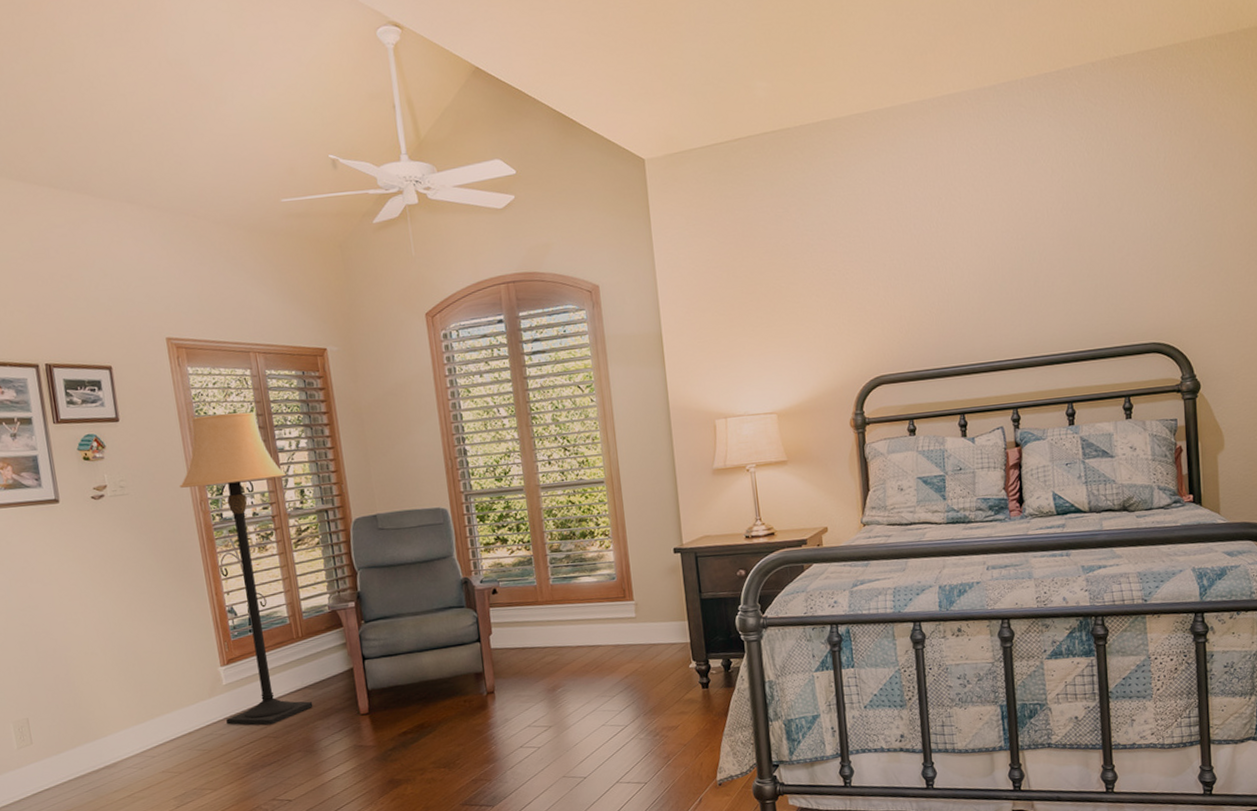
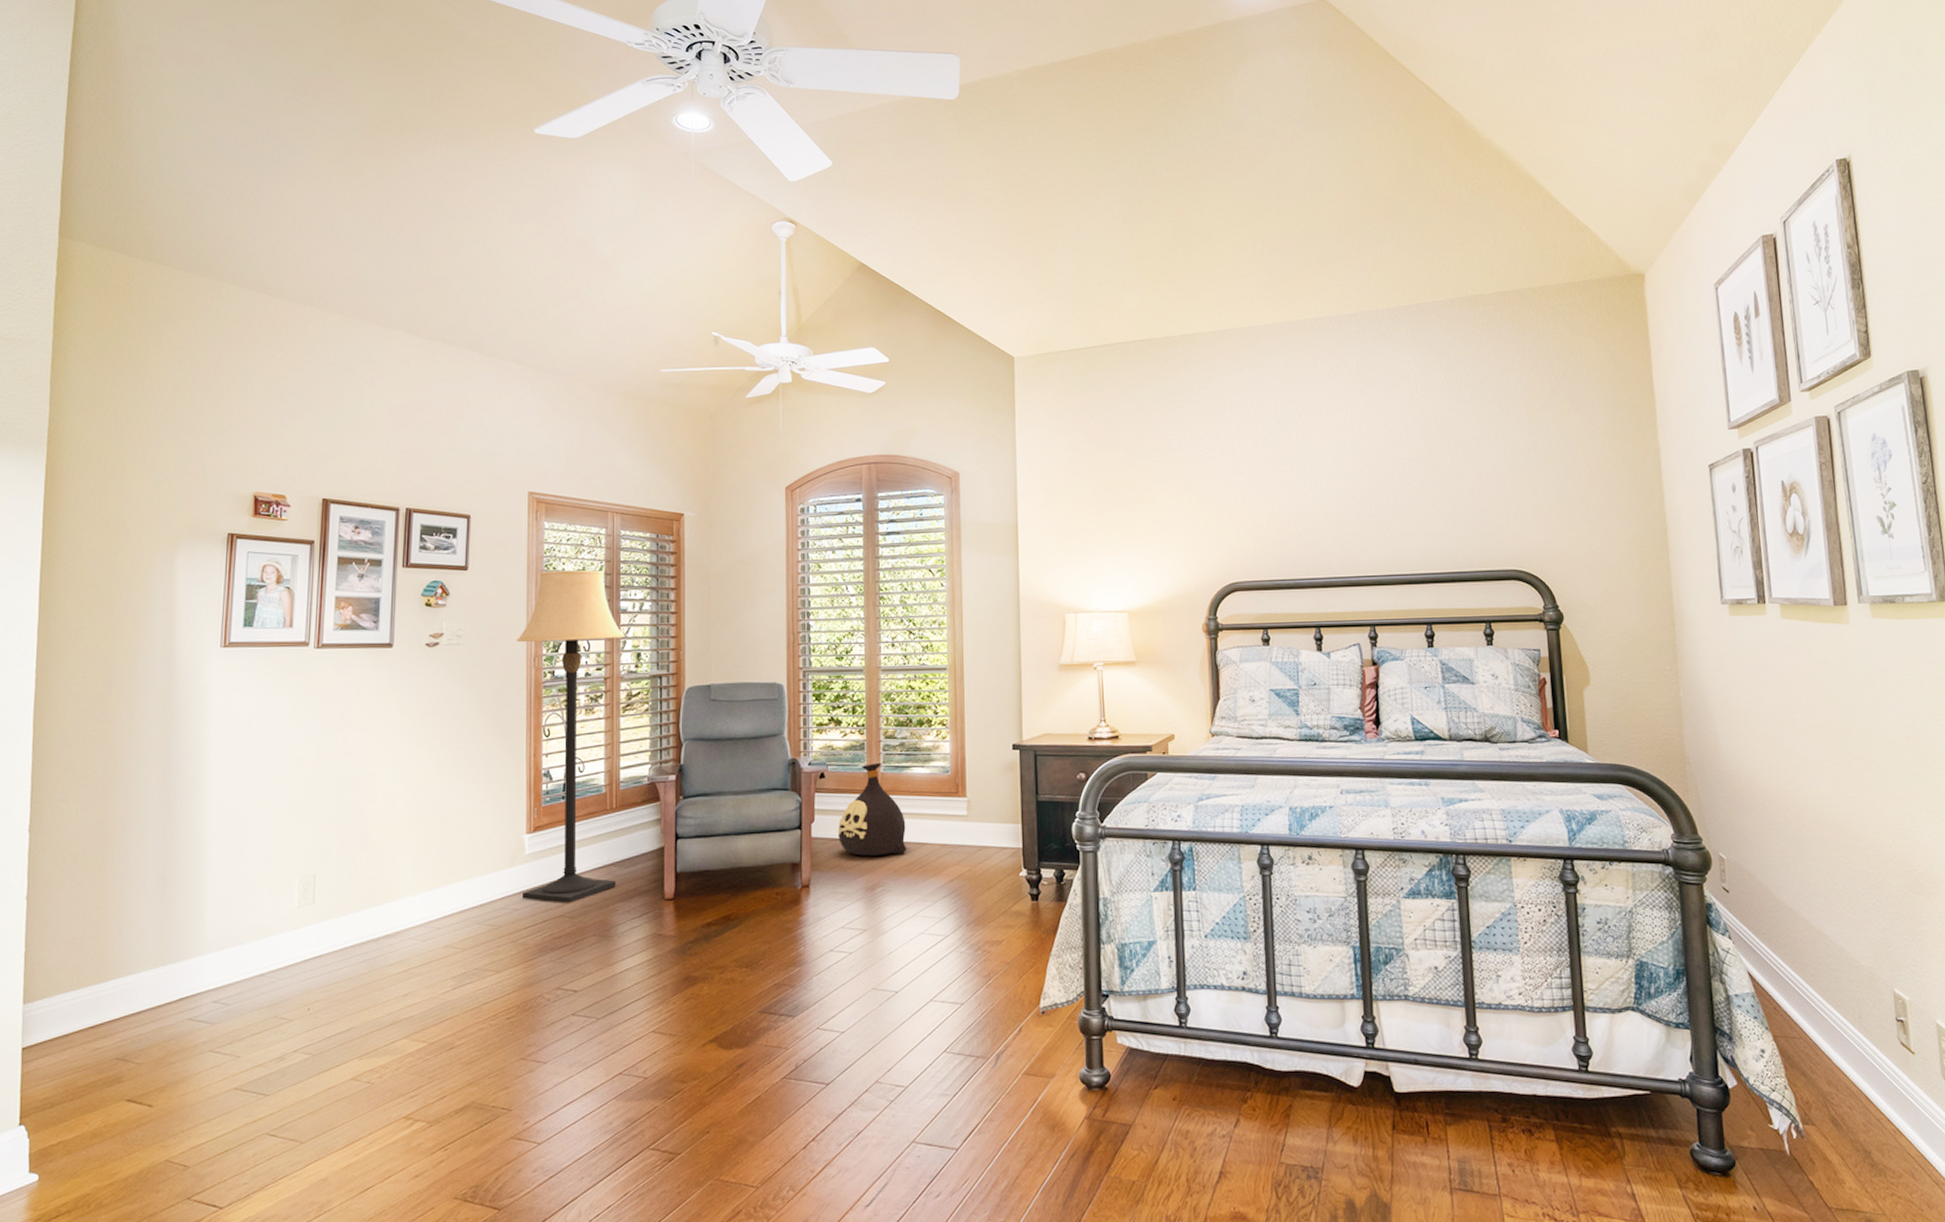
bag: none [515,576,582,662] -> present [837,763,906,857]

